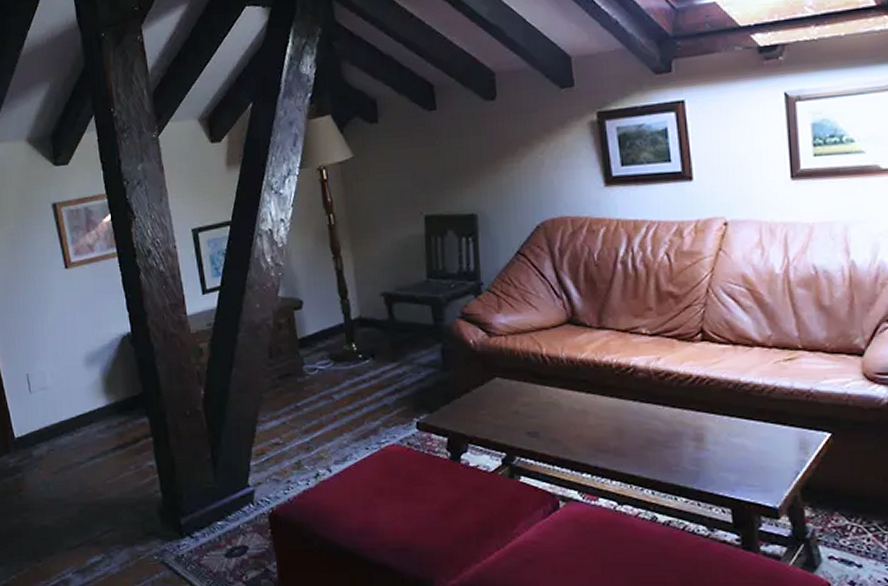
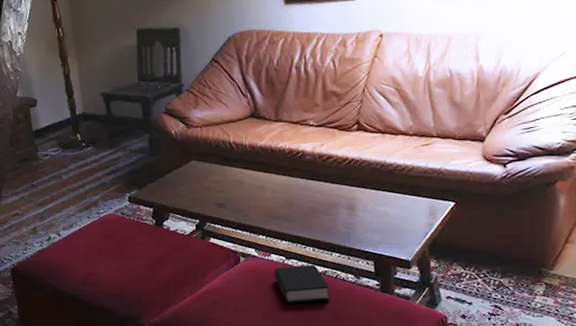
book: none [603,512,676,563] -> present [274,264,330,303]

